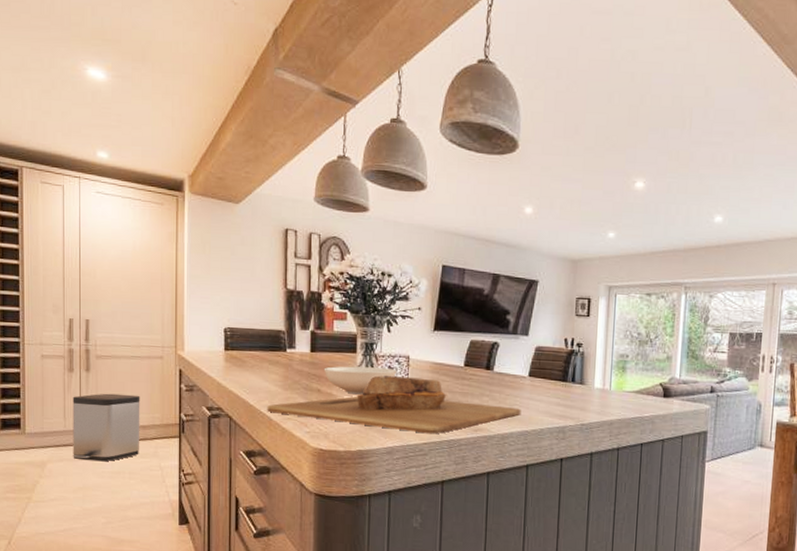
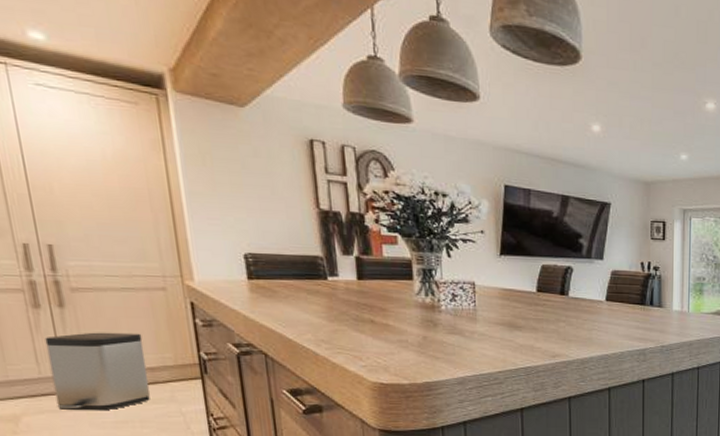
cutting board: present [267,374,521,434] -> none [310,302,600,362]
bowl: present [323,366,398,394] -> none [375,294,463,323]

